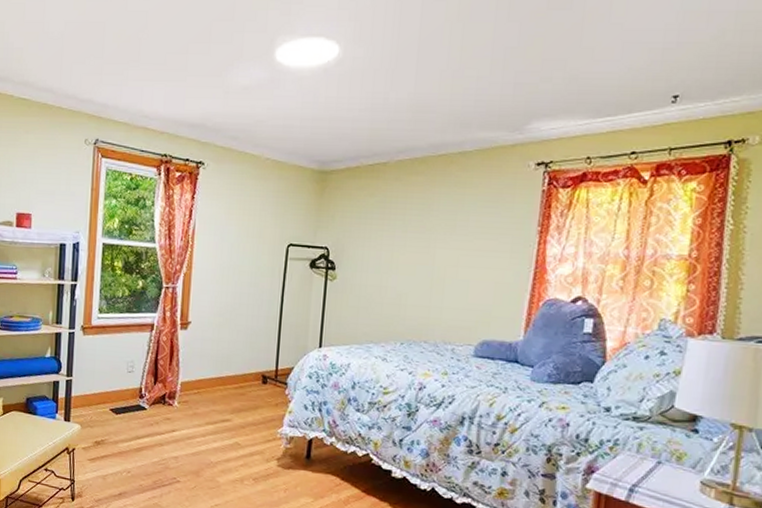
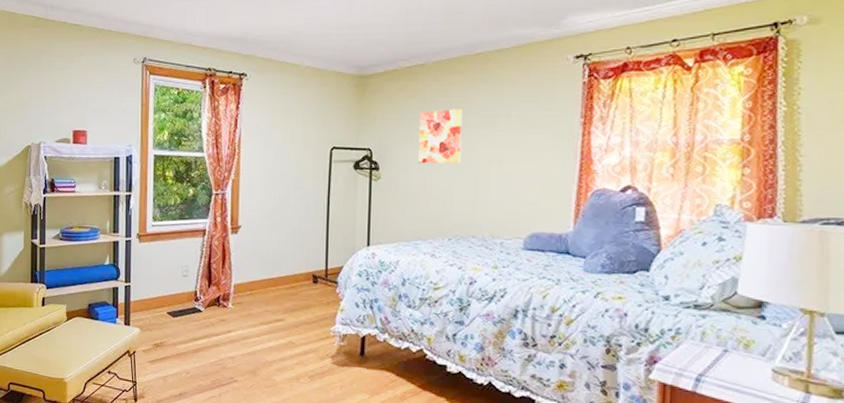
wall art: none [375,210,423,267] -> present [418,109,463,164]

